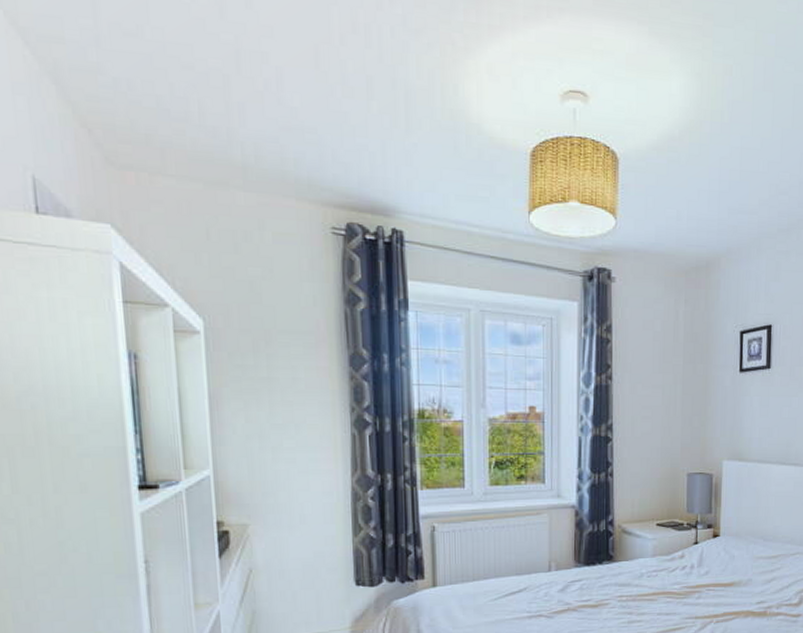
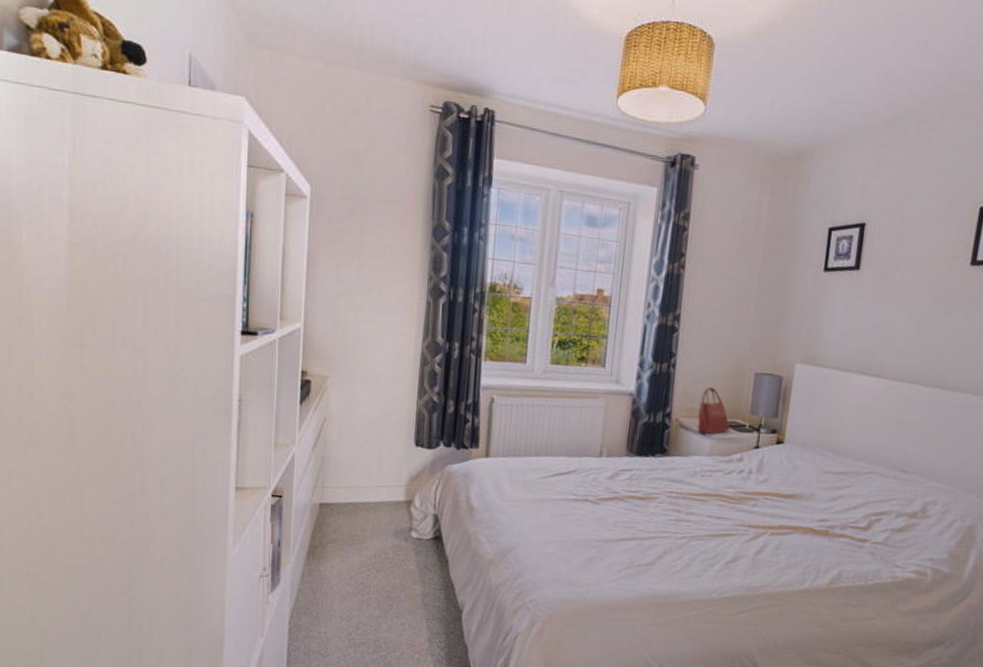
handbag: none [639,491,670,537] -> present [698,386,730,434]

